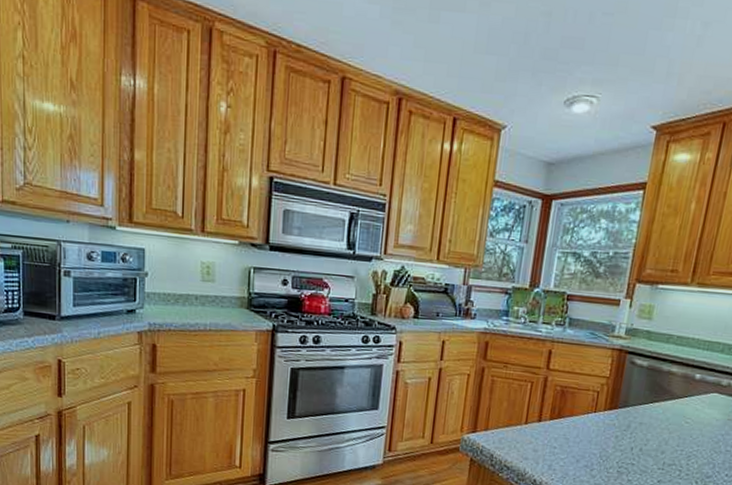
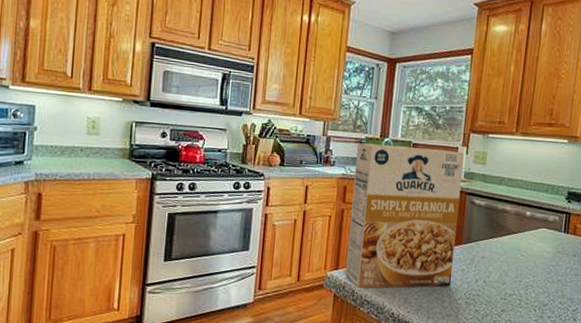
cereal box: none [484,293,627,454] -> present [345,143,464,289]

